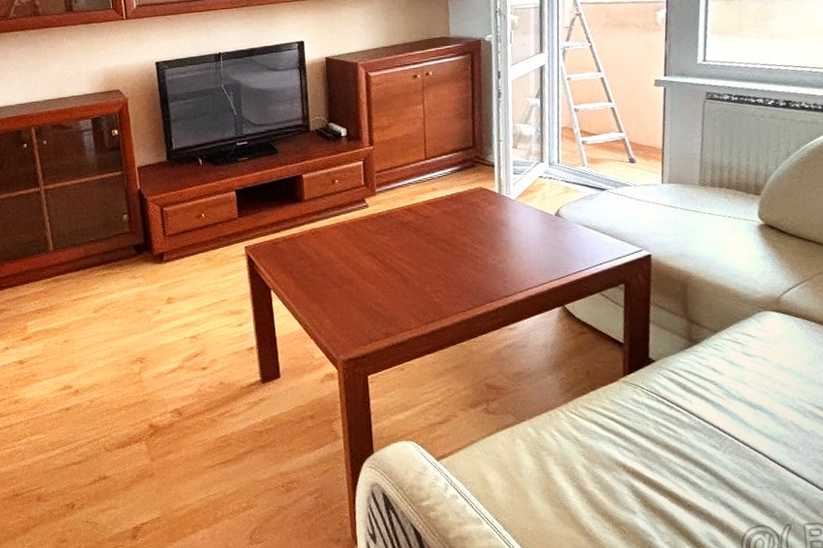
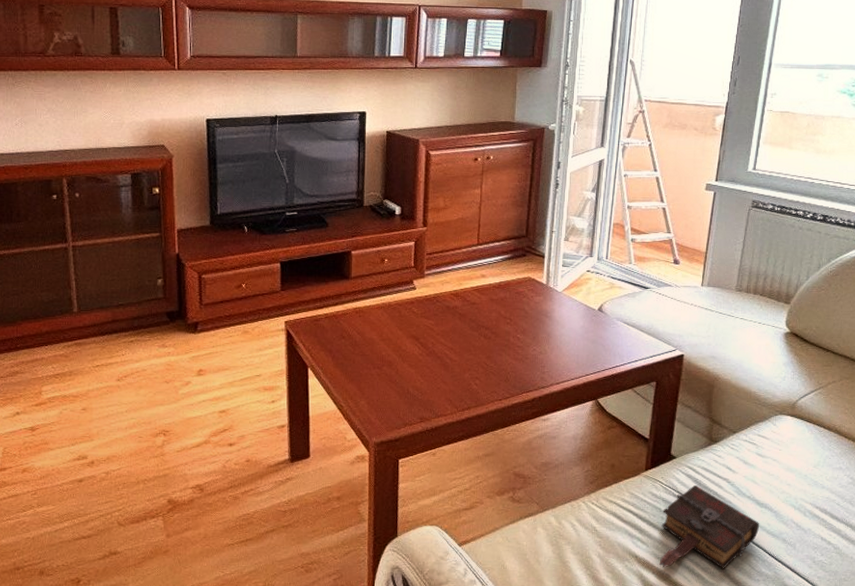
book: none [647,388,756,477] -> present [659,484,759,569]

